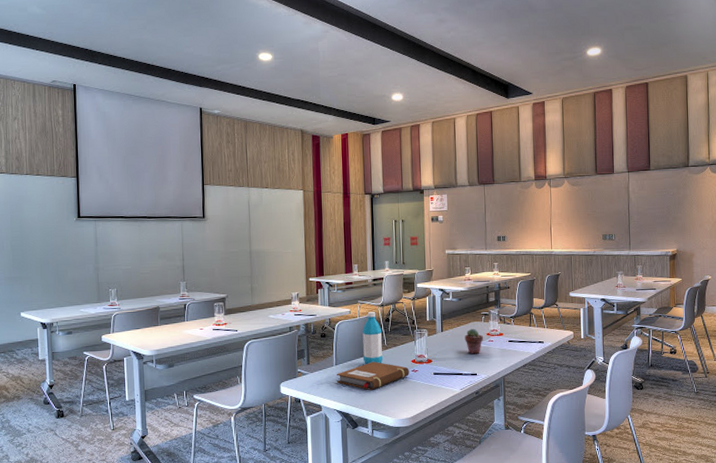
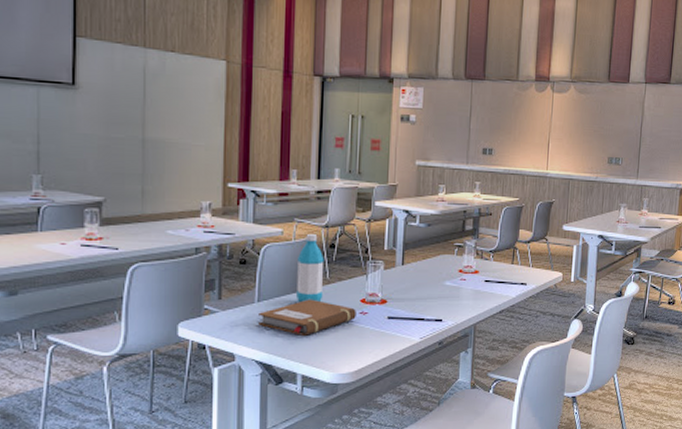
potted succulent: present [464,328,483,354] -> none [430,263,454,295]

